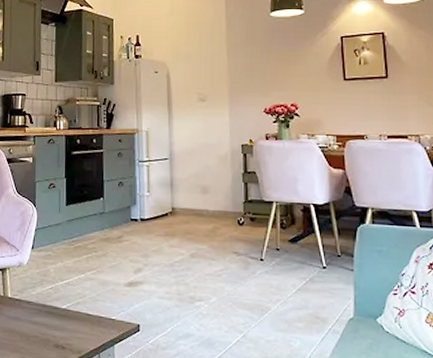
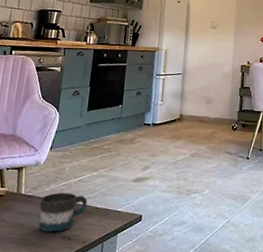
mug: none [28,296,77,340] -> present [38,192,88,232]

